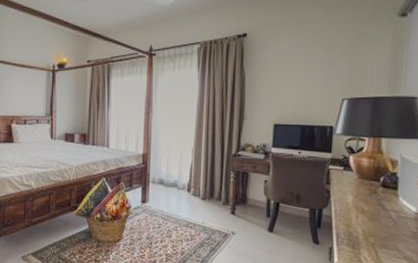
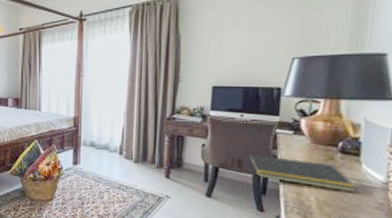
notepad: none [304,189,396,223] -> present [247,154,358,193]

